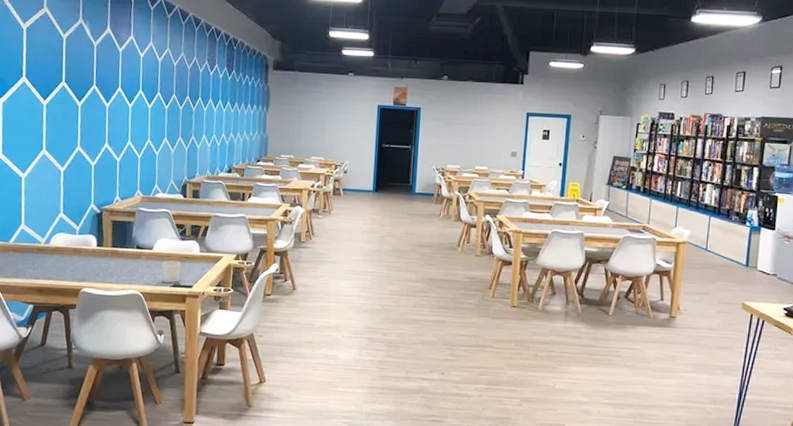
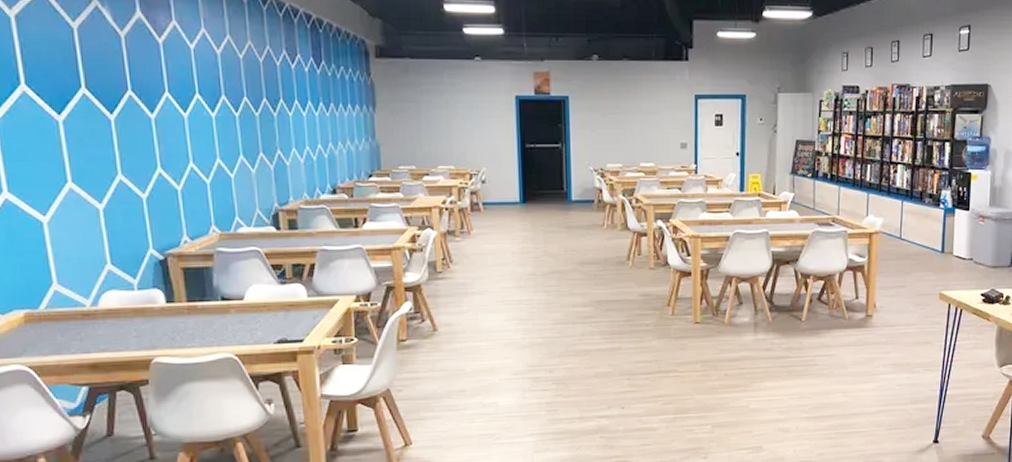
mug: present [161,260,181,284] -> none [257,311,287,340]

